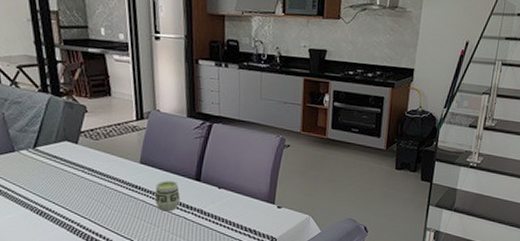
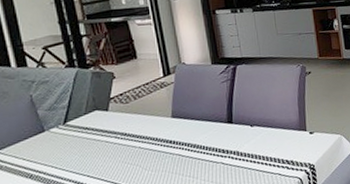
cup: present [155,181,180,212] -> none [190,128,216,161]

